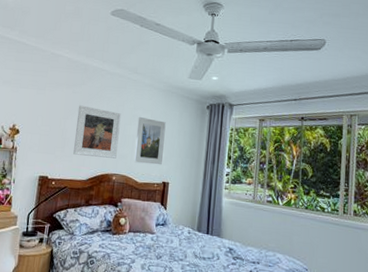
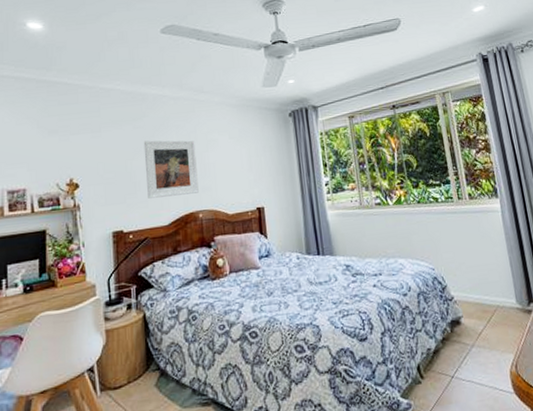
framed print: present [134,116,166,165] -> none [214,139,252,193]

